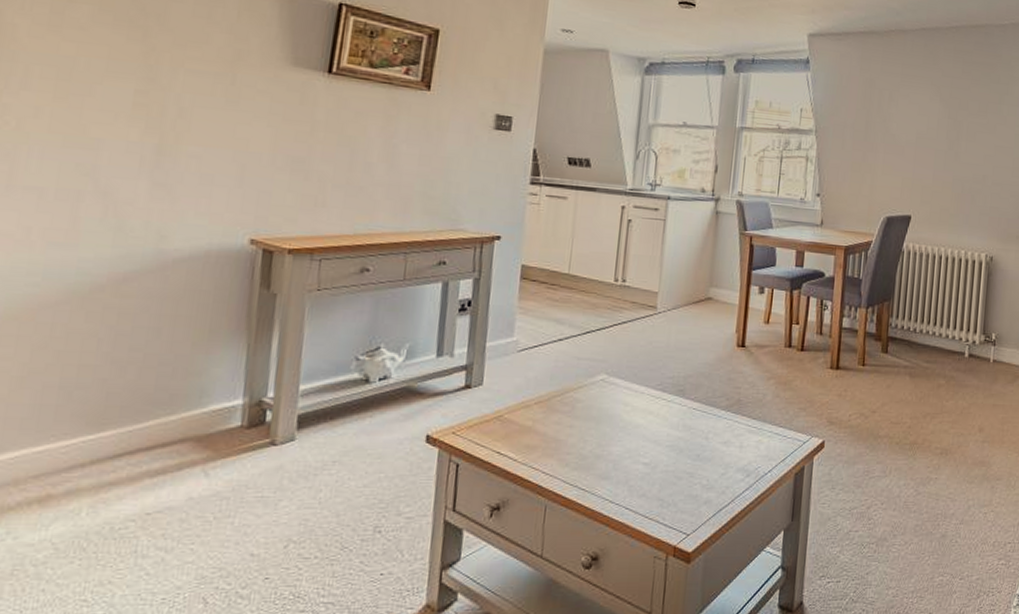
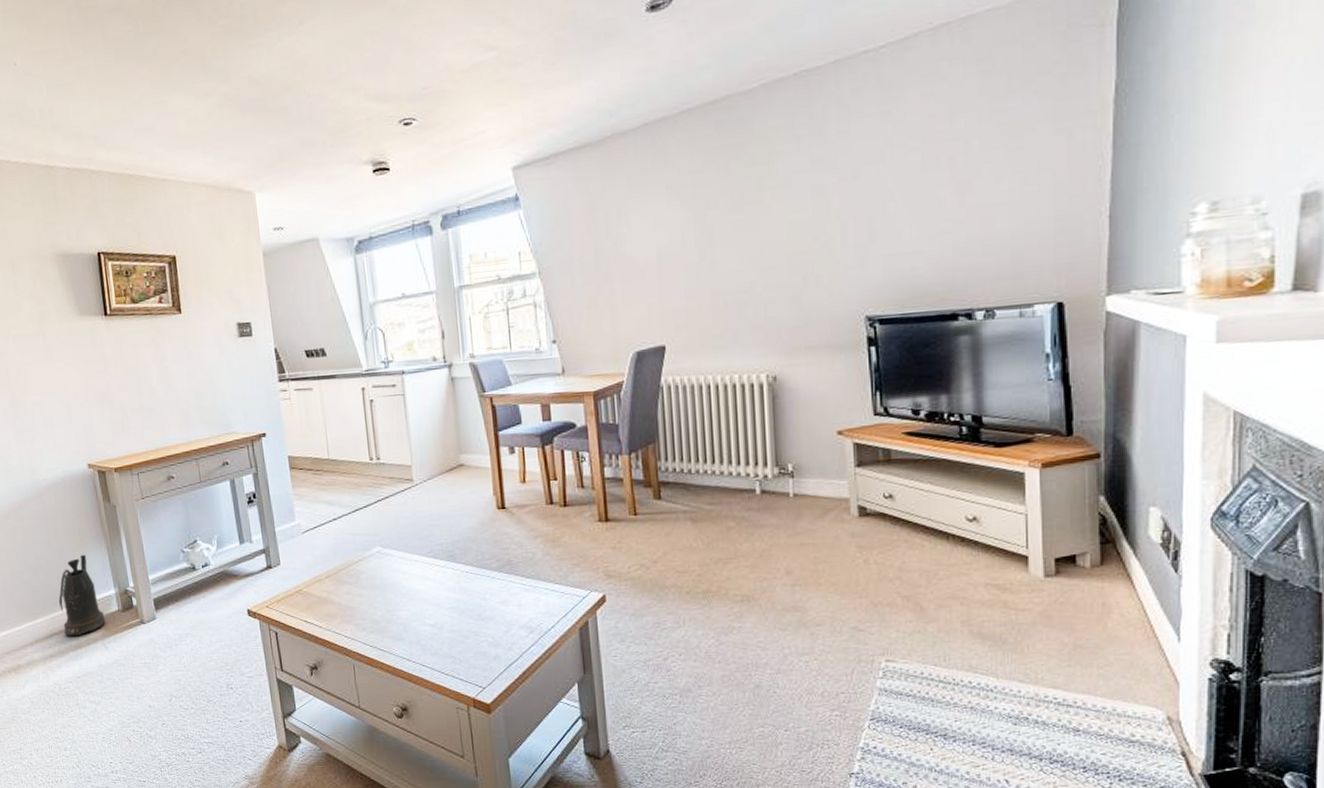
watering can: none [145,350,217,458] -> present [58,554,106,636]

